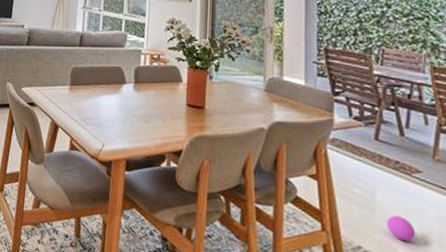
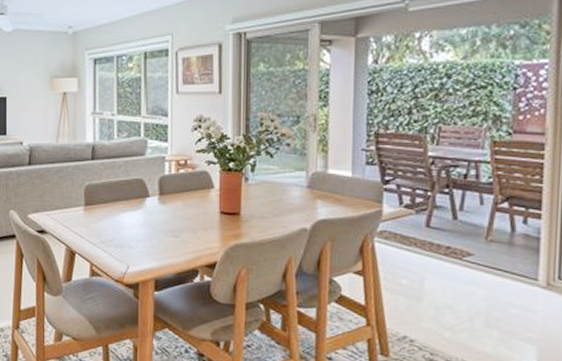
ball: present [386,215,416,241] -> none [433,301,463,325]

